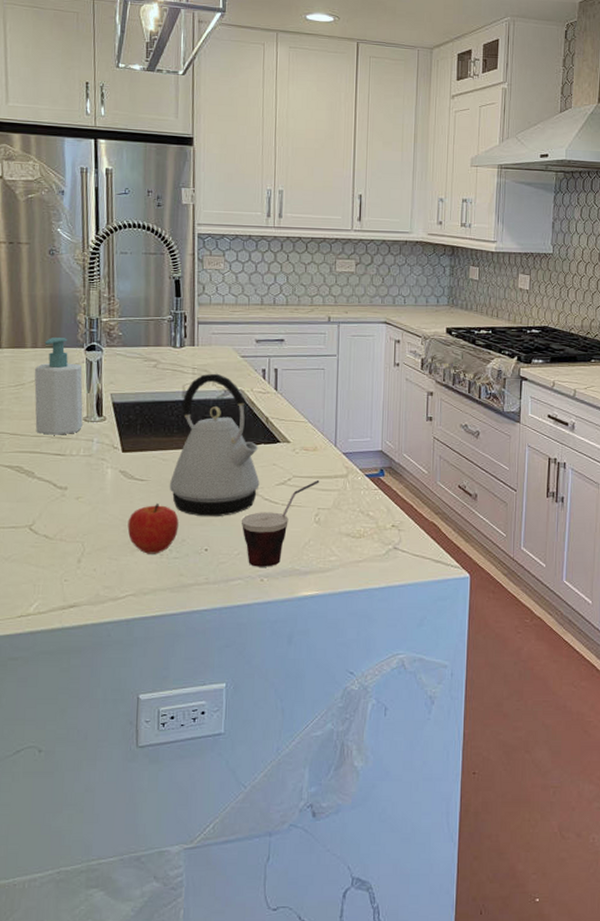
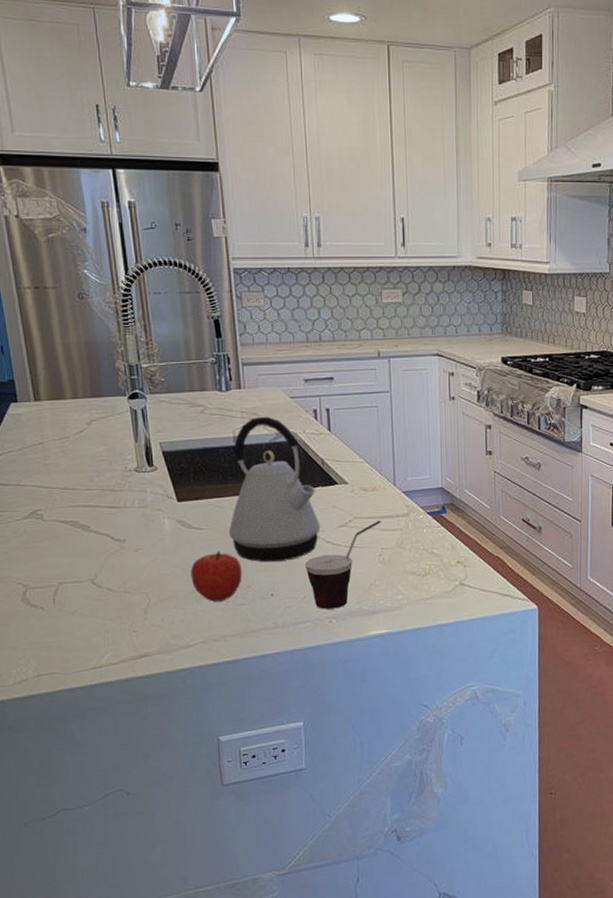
soap bottle: present [34,337,83,435] -> none [77,387,134,488]

